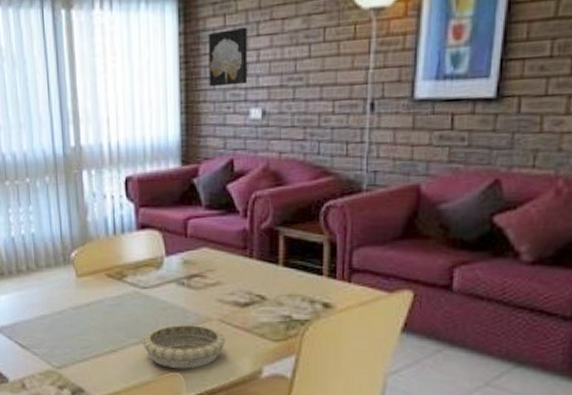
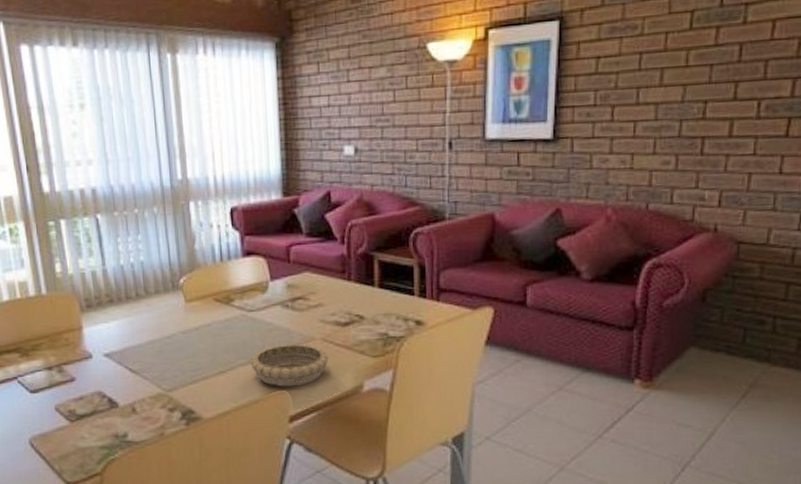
wall art: present [208,26,248,87] -> none [304,73,341,126]

